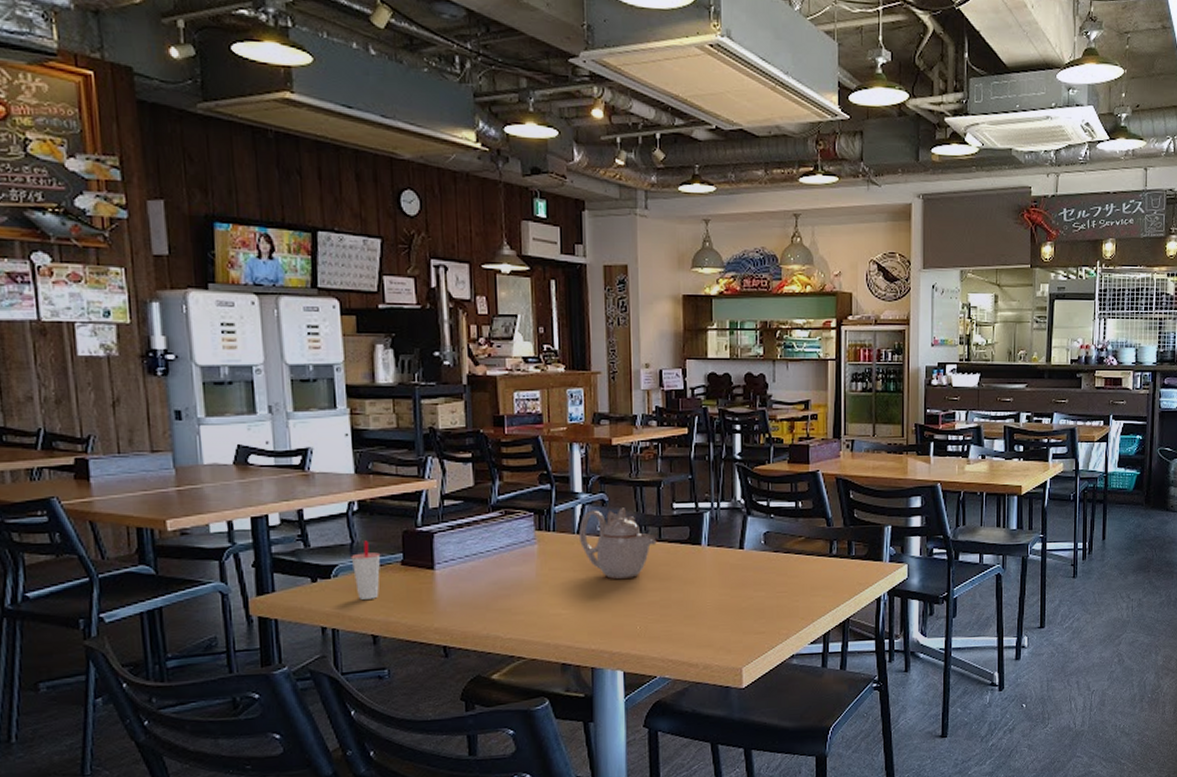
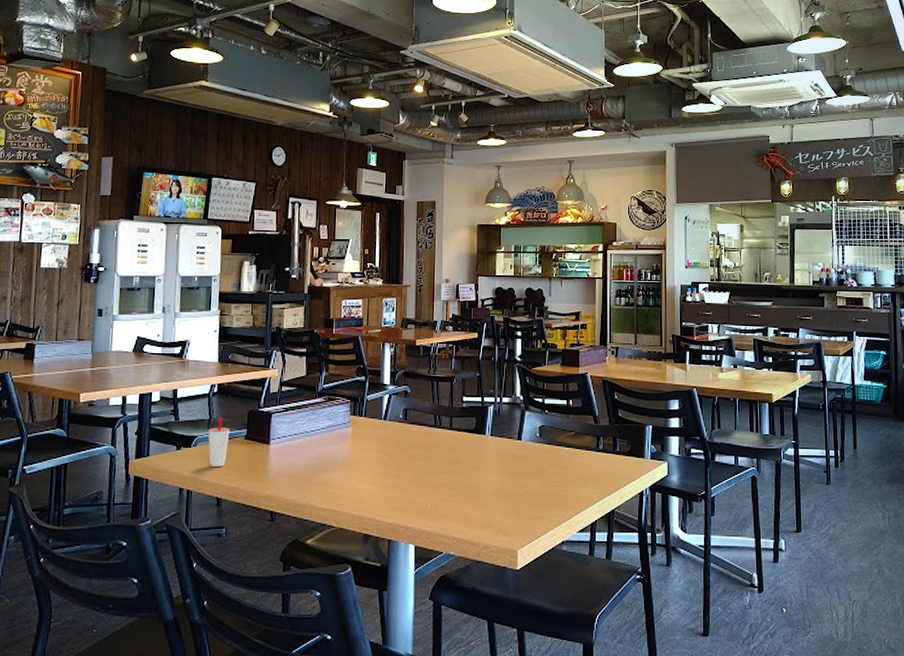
teapot: present [578,508,657,580] -> none [385,399,448,462]

